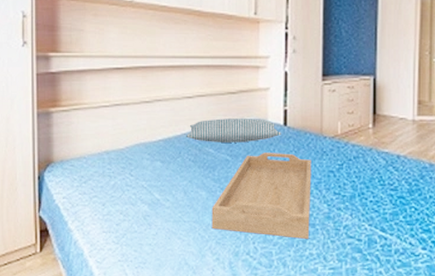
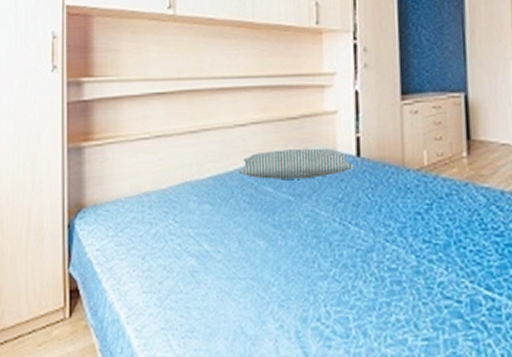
serving tray: present [211,153,311,239] -> none [272,191,395,300]

